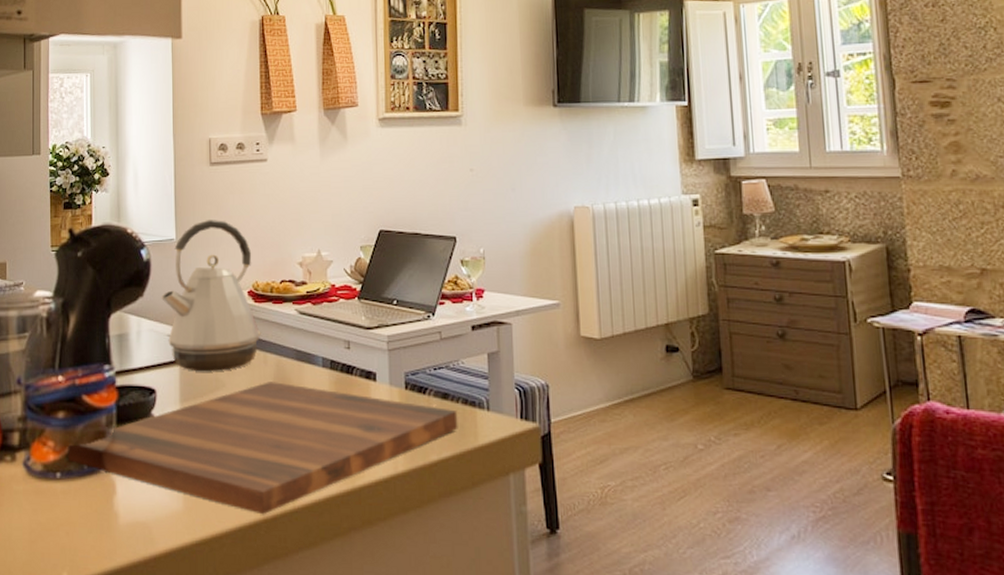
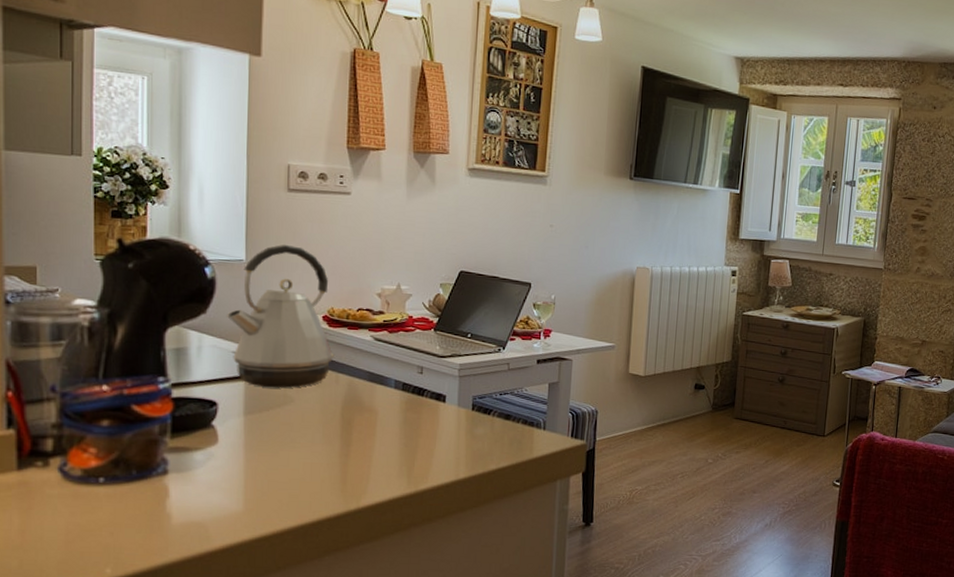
cutting board: present [68,382,458,515] -> none [113,399,517,515]

